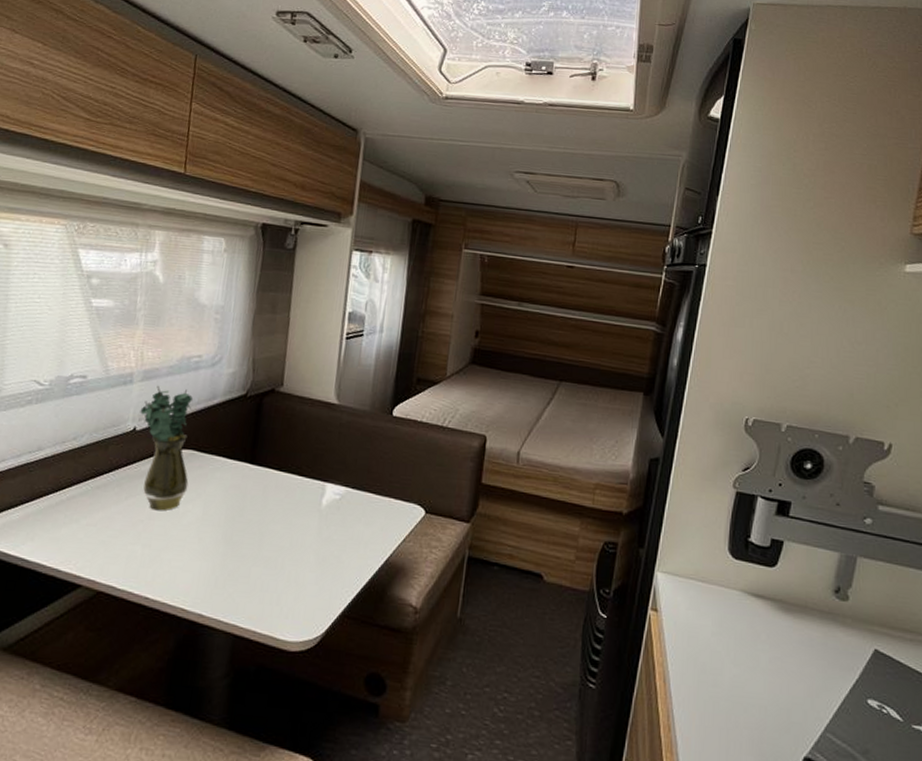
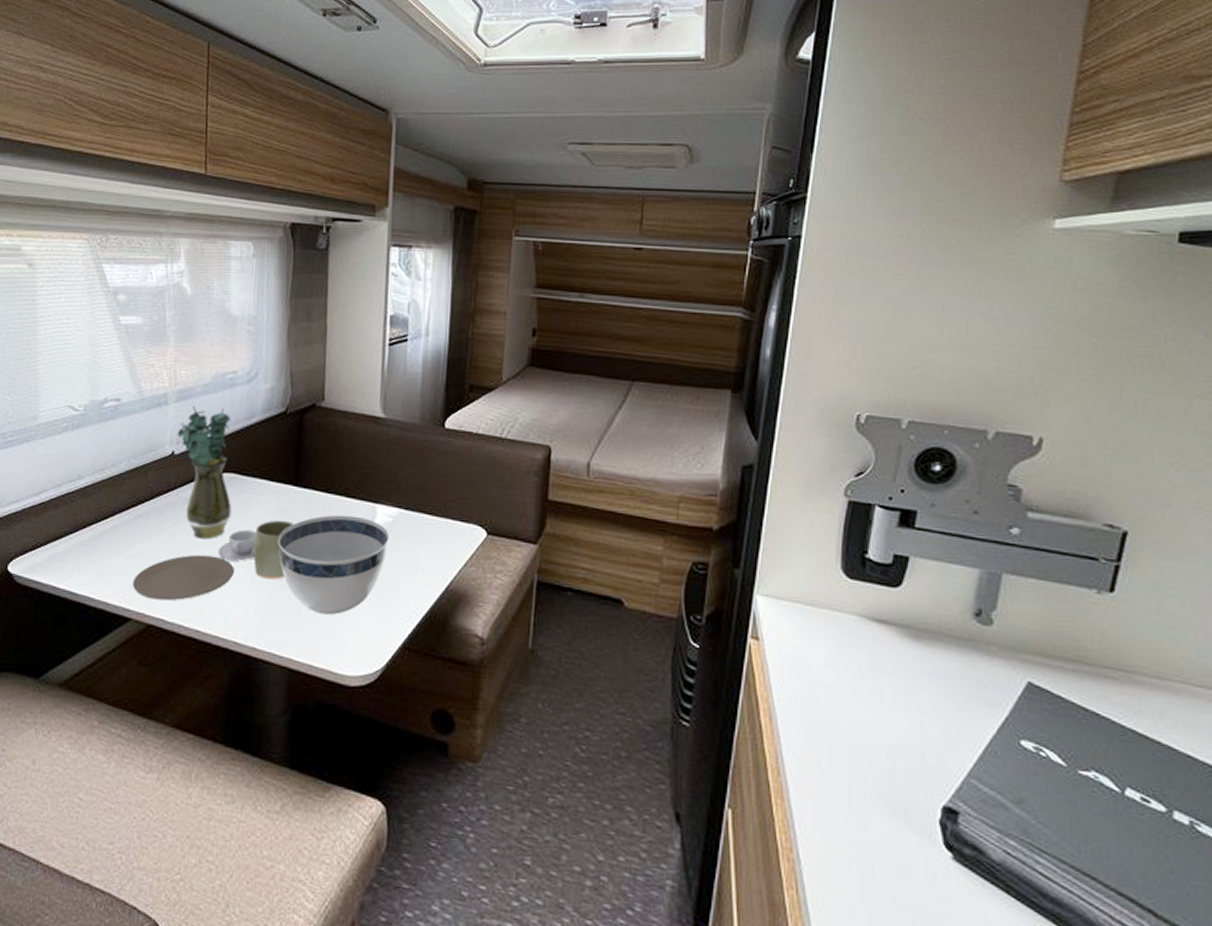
plate: none [85,525,187,569] -> present [132,554,234,601]
teacup: none [172,503,211,533] -> present [218,529,256,561]
mug: none [206,494,247,551] -> present [253,520,294,580]
bowl: none [230,491,336,585] -> present [278,514,389,615]

